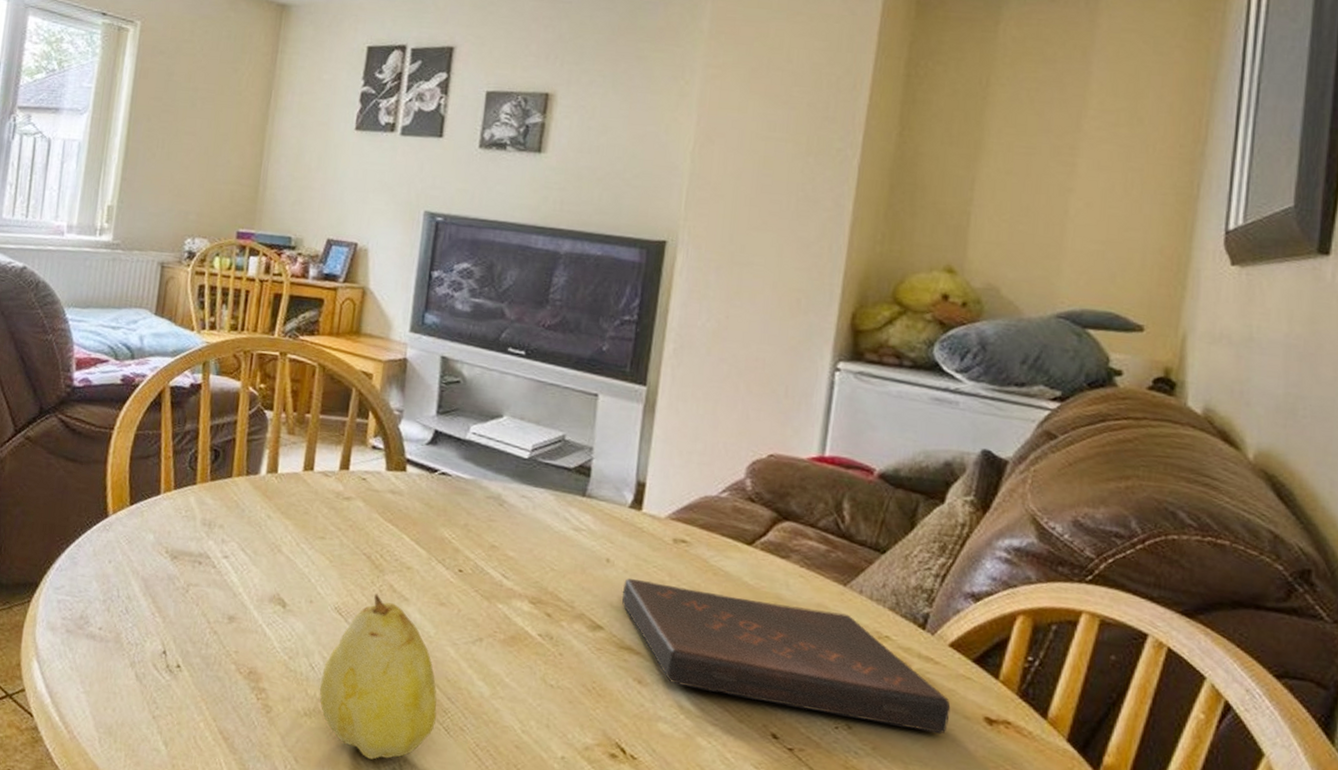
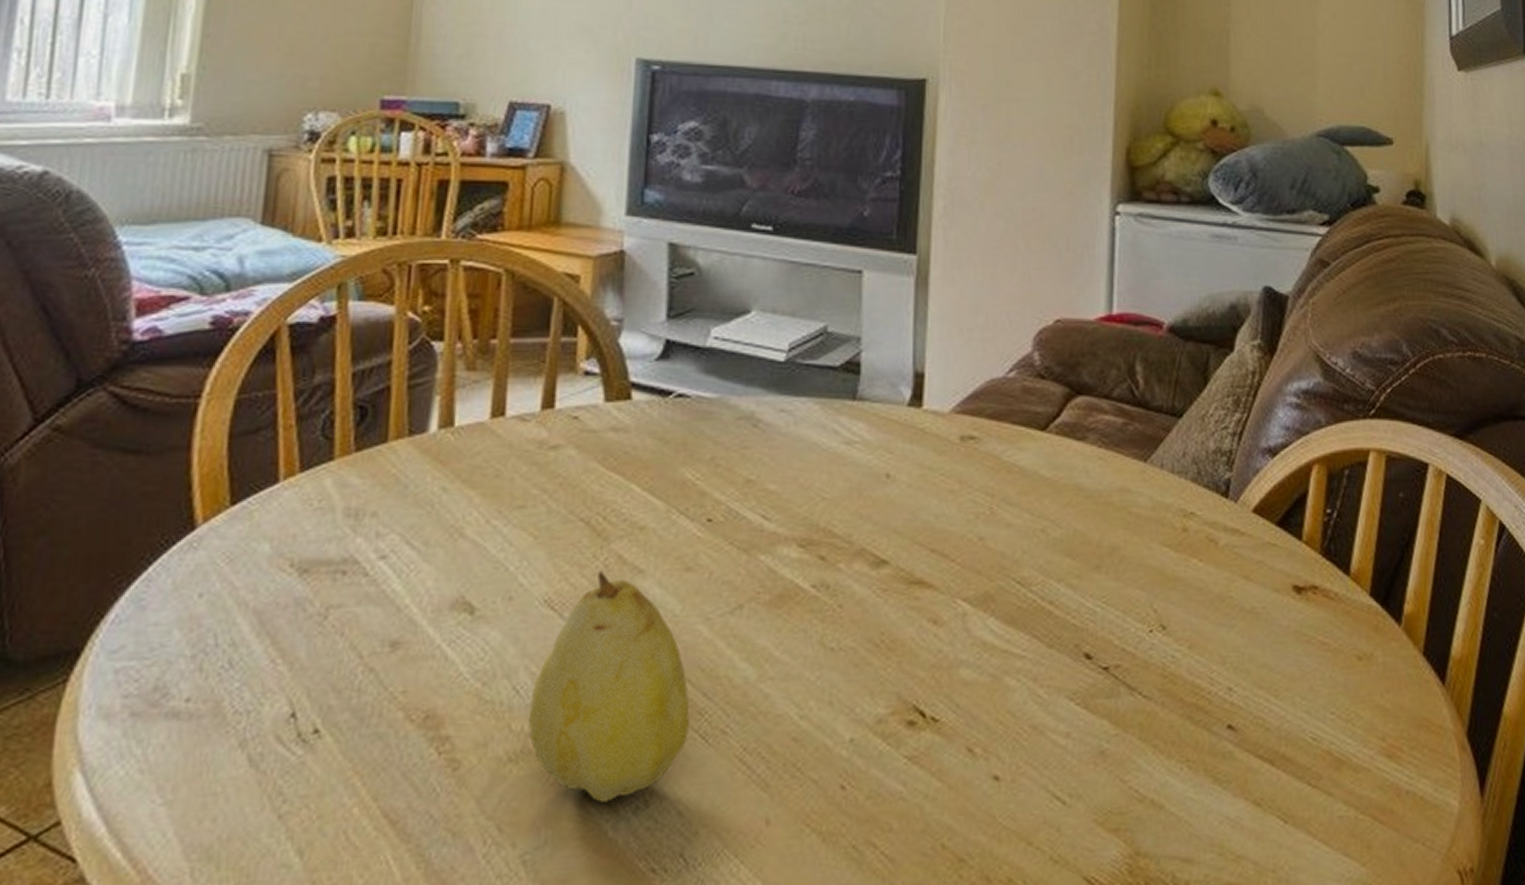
book: present [622,578,951,734] -> none [907,493,1260,618]

